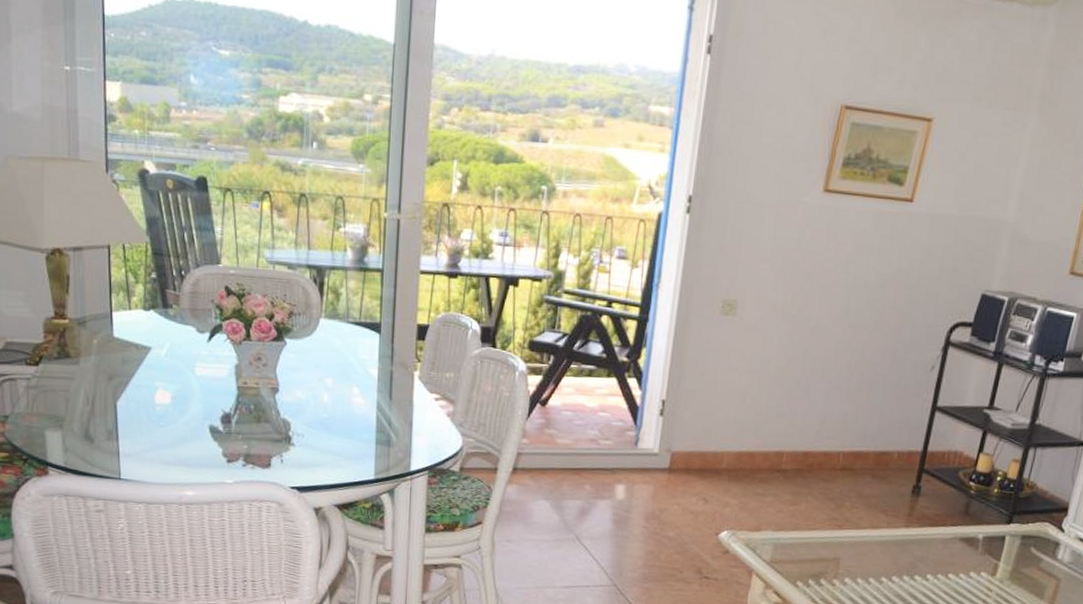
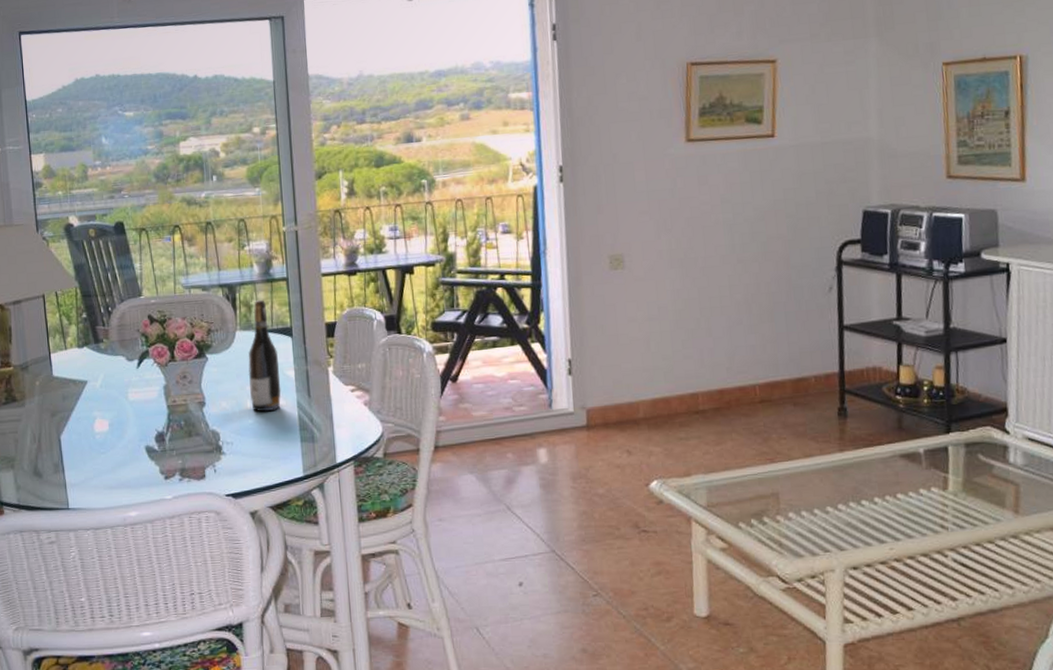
wine bottle: none [327,289,363,408] -> present [248,300,281,412]

